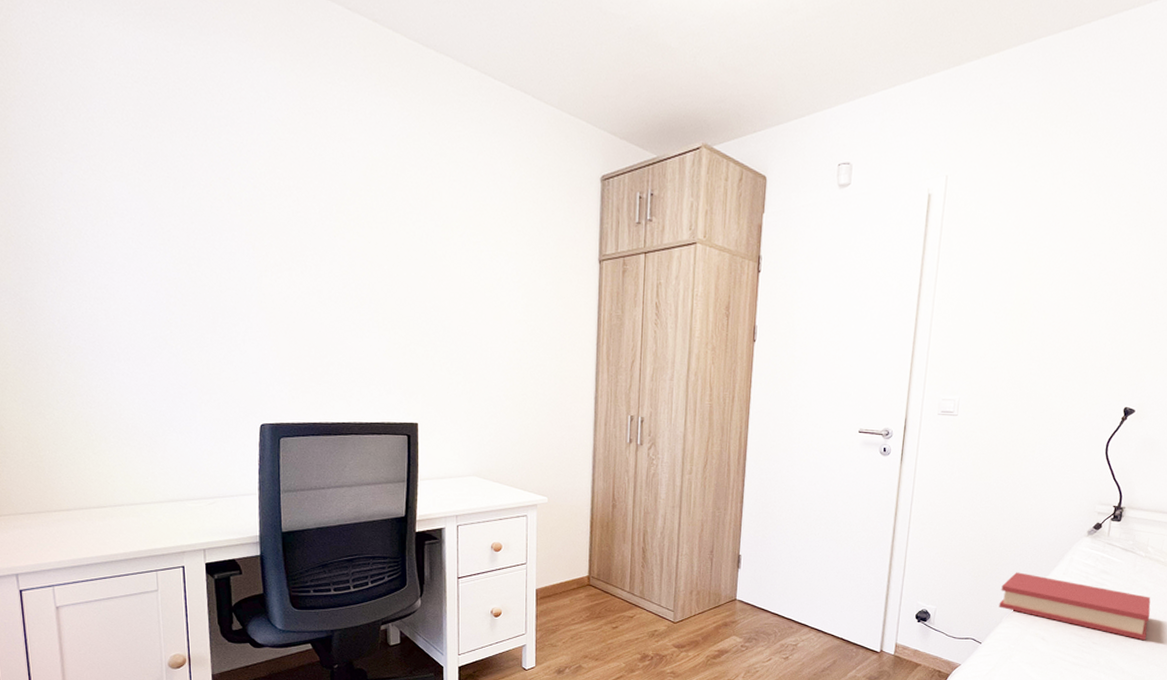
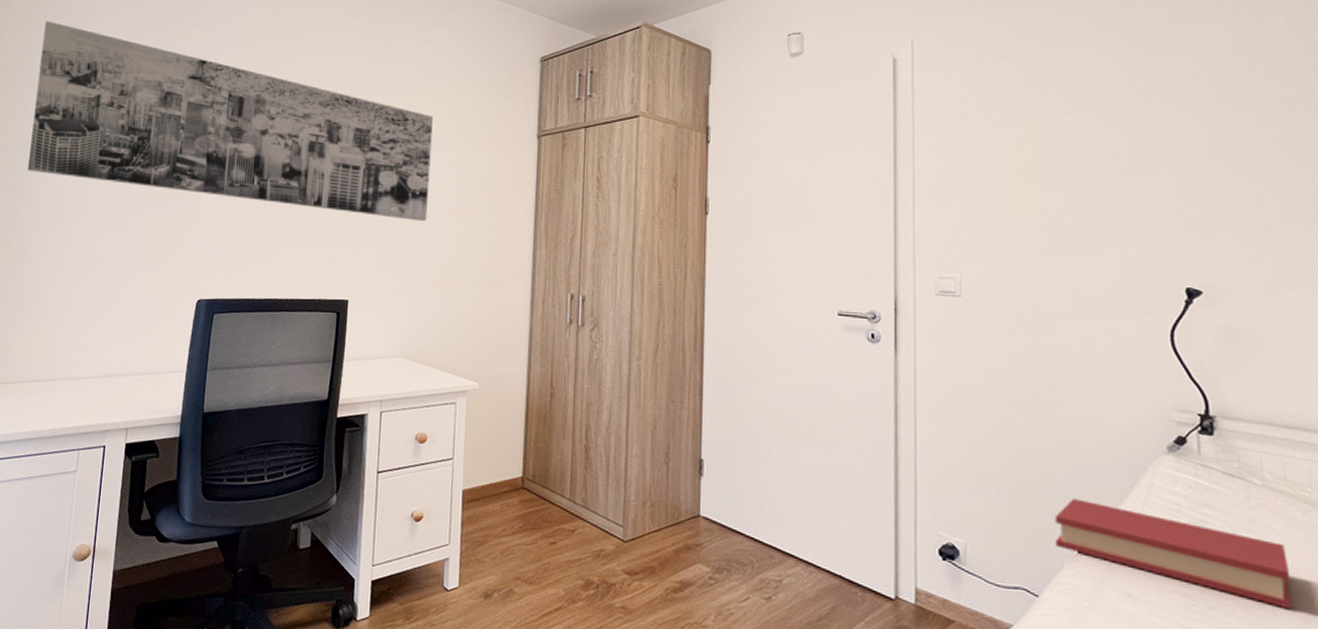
wall art: none [22,100,493,346] -> present [28,21,433,222]

